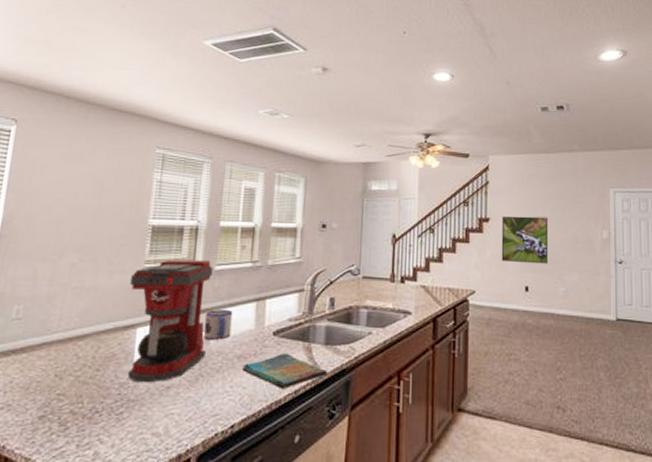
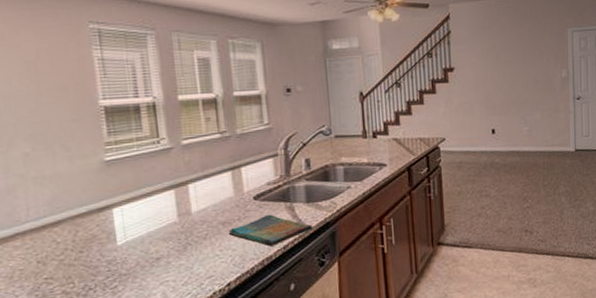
coffee maker: present [127,259,213,383] -> none [93,136,189,258]
mug: present [204,309,233,340] -> none [182,181,211,212]
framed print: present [501,216,549,264] -> none [466,62,512,108]

